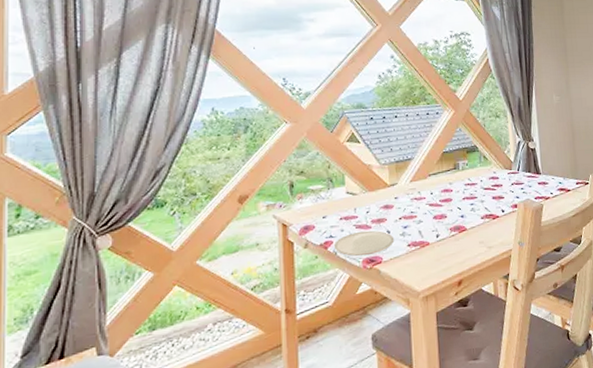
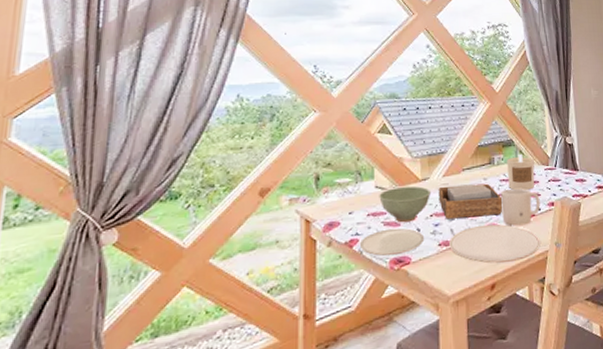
bowl: none [350,191,400,226] -> present [379,186,432,223]
napkin holder: none [406,187,468,222] -> present [438,183,503,219]
plate: none [418,225,505,262] -> present [449,224,541,264]
mug: none [466,192,504,227] -> present [501,188,541,226]
candle: none [471,159,499,194] -> present [507,153,535,191]

